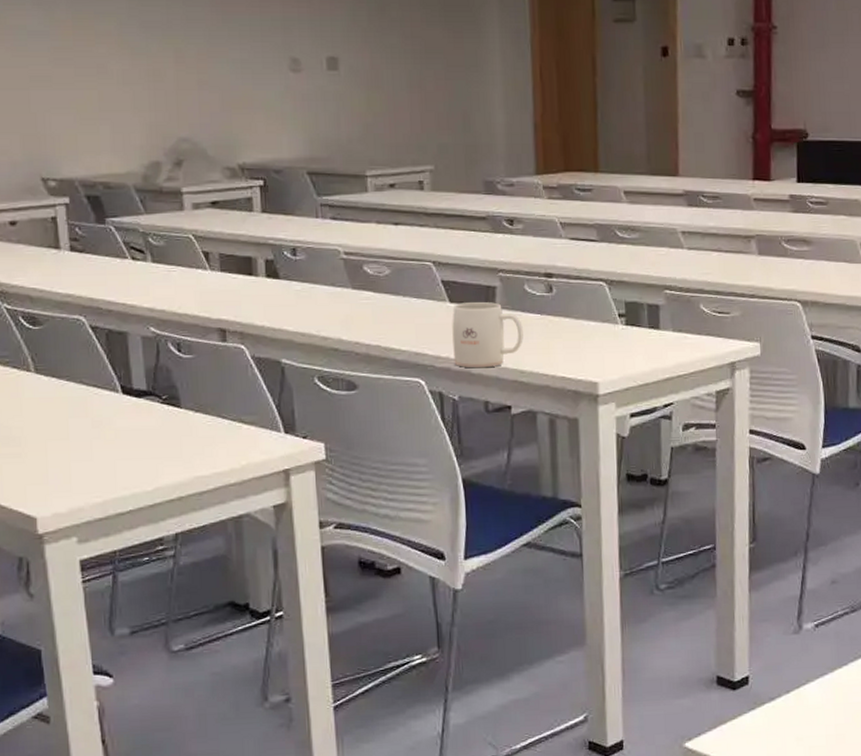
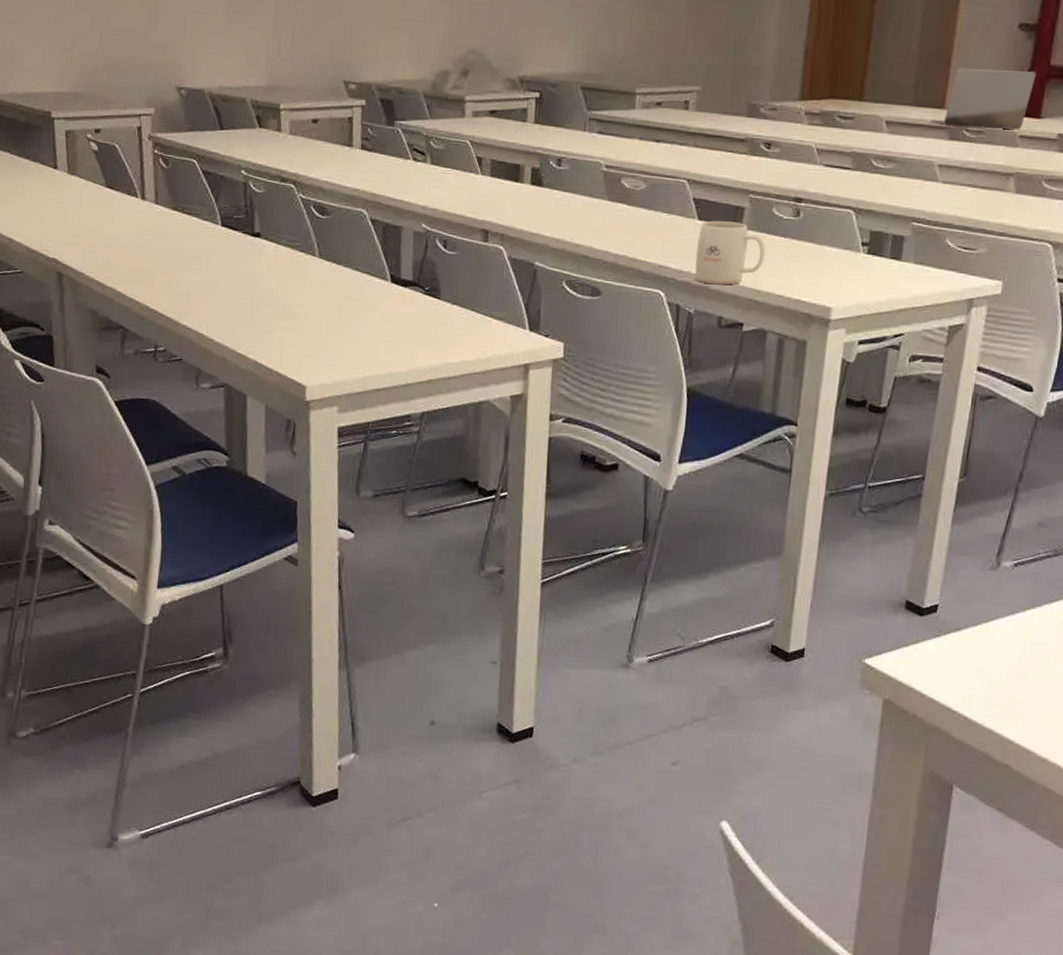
laptop: none [667,135,760,194] -> present [930,67,1036,130]

